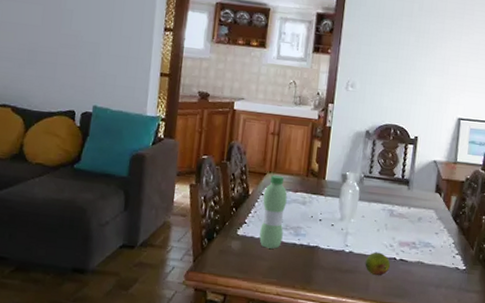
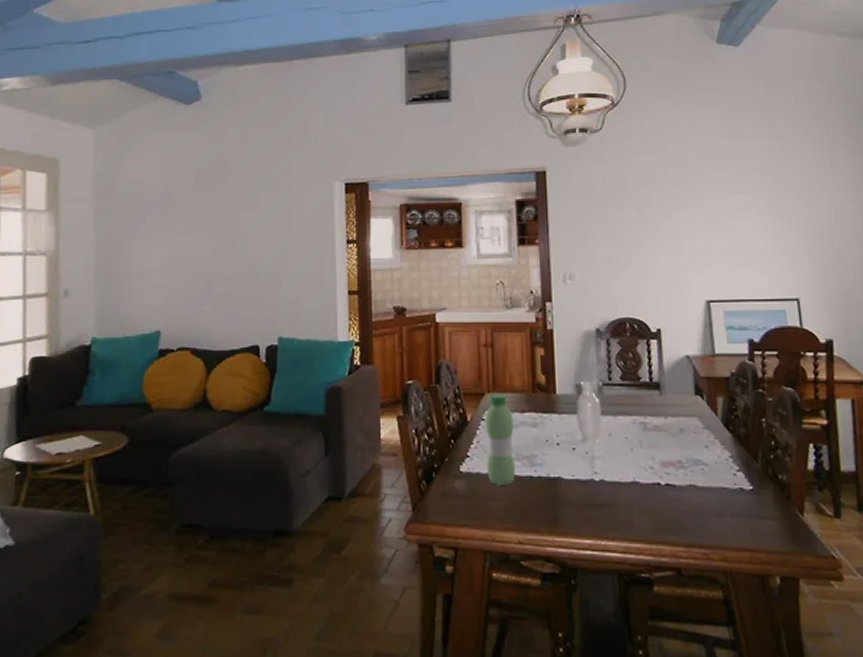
fruit: present [365,252,391,276] -> none [622,477,656,508]

